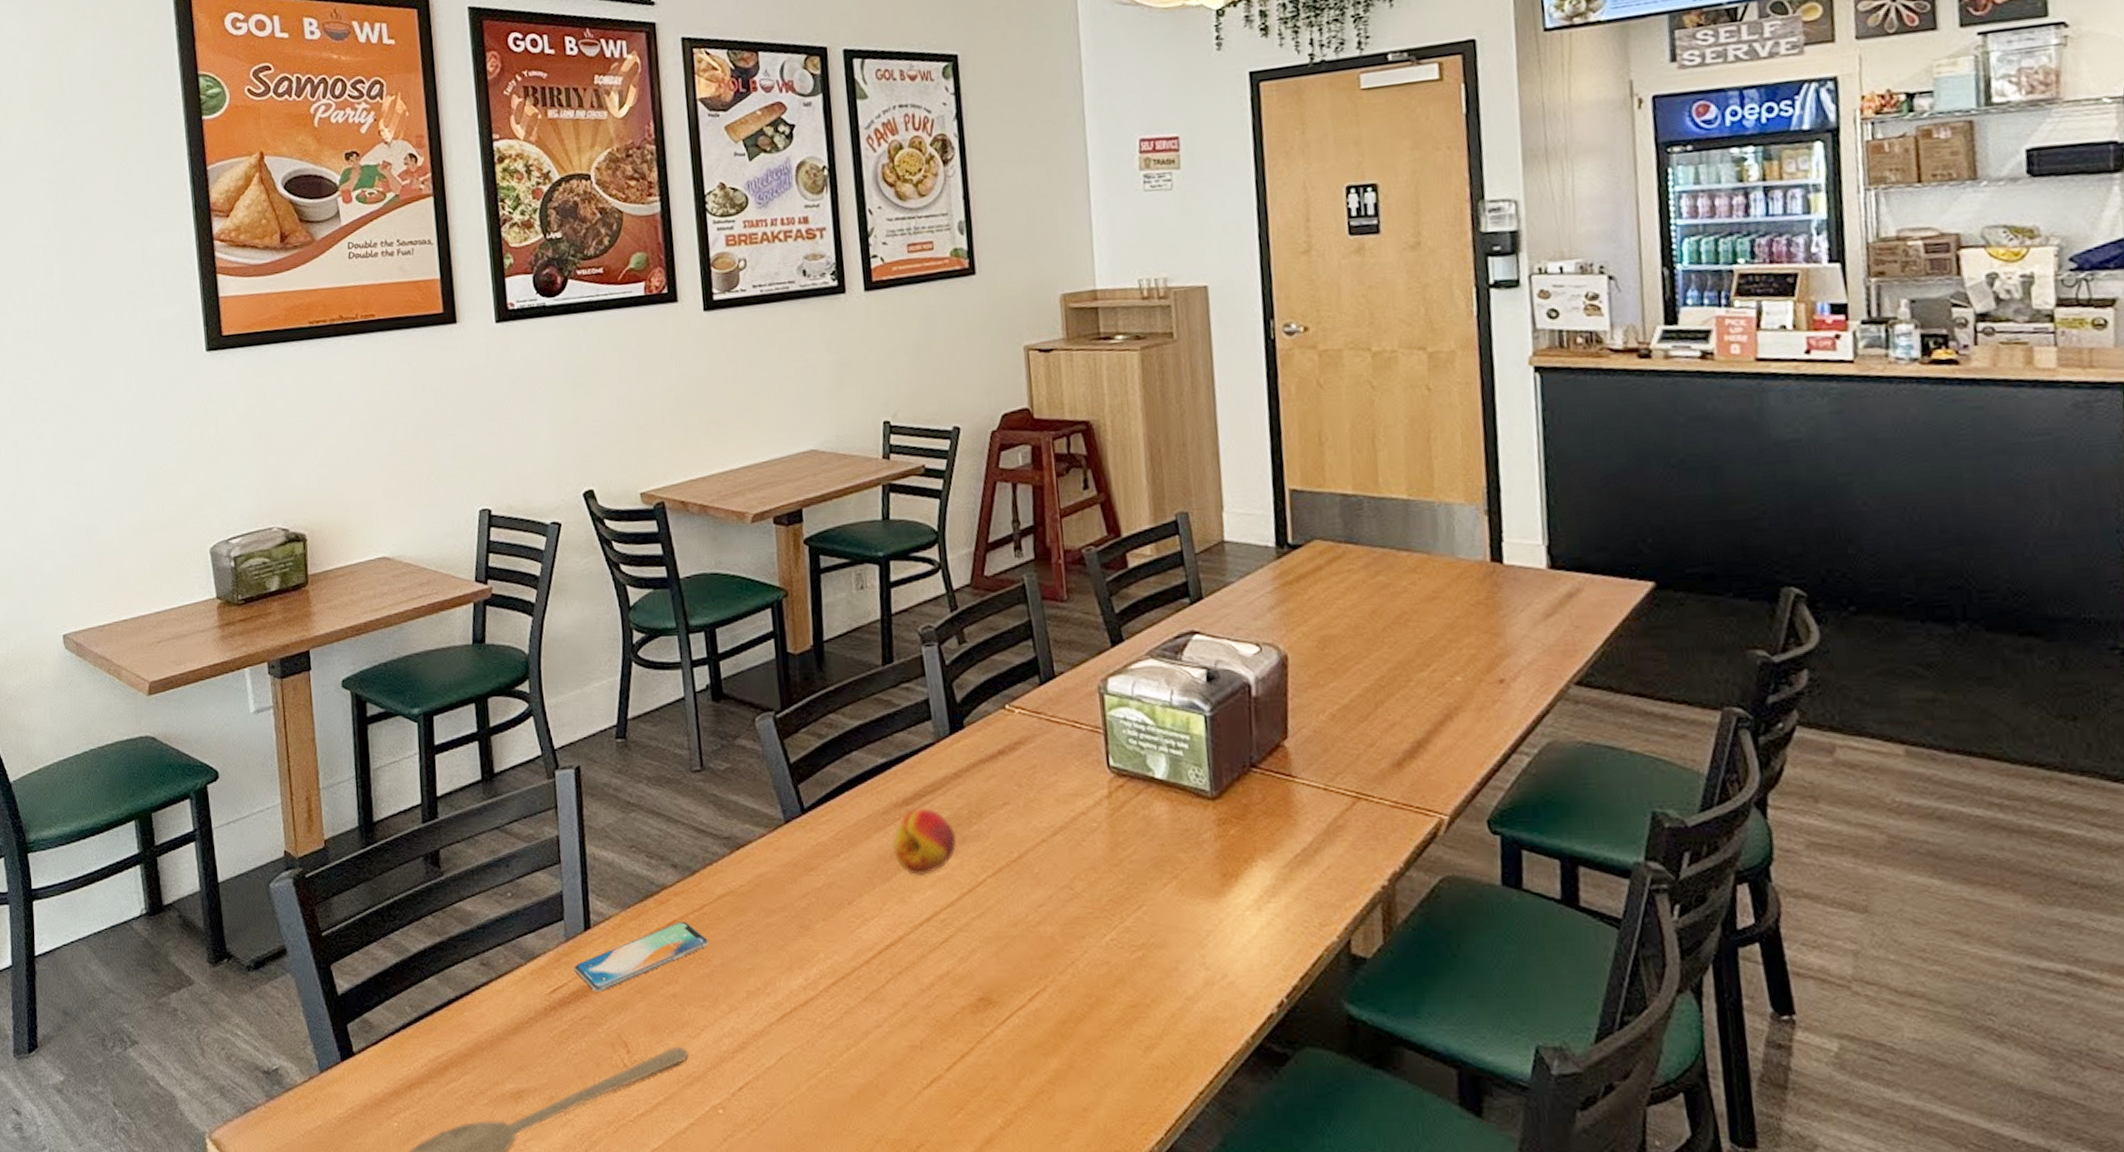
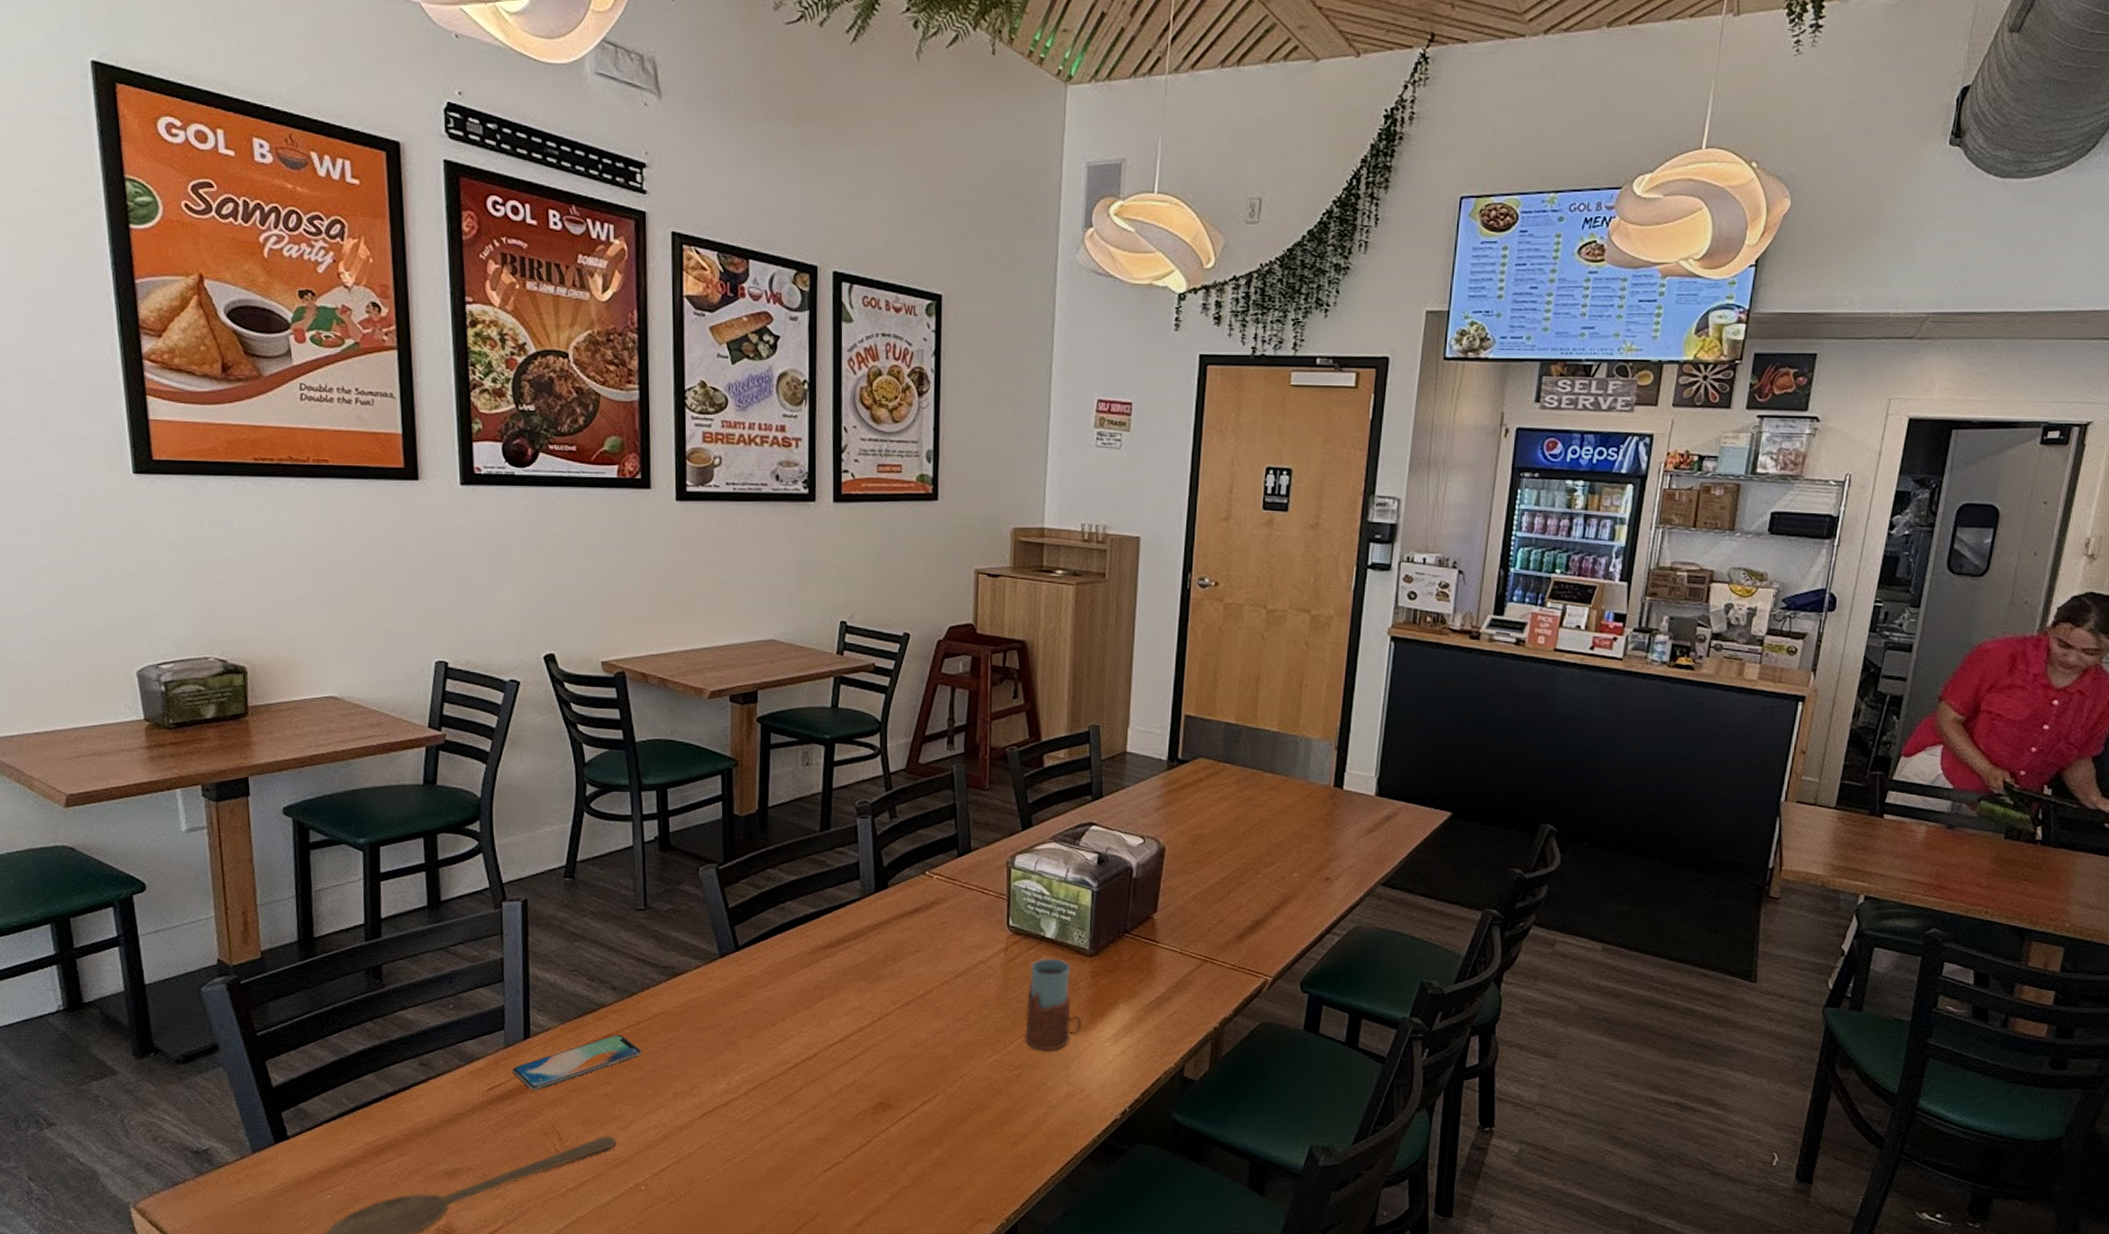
fruit: present [892,807,956,875] -> none [815,951,871,1005]
drinking glass: none [1140,804,1214,925] -> present [1025,958,1082,1051]

